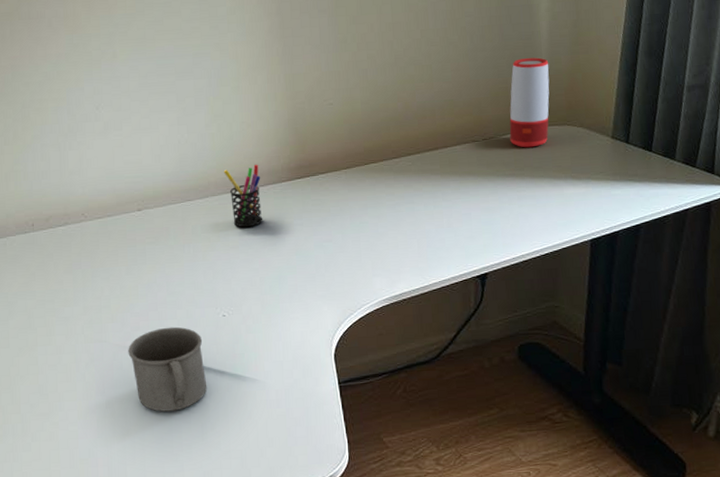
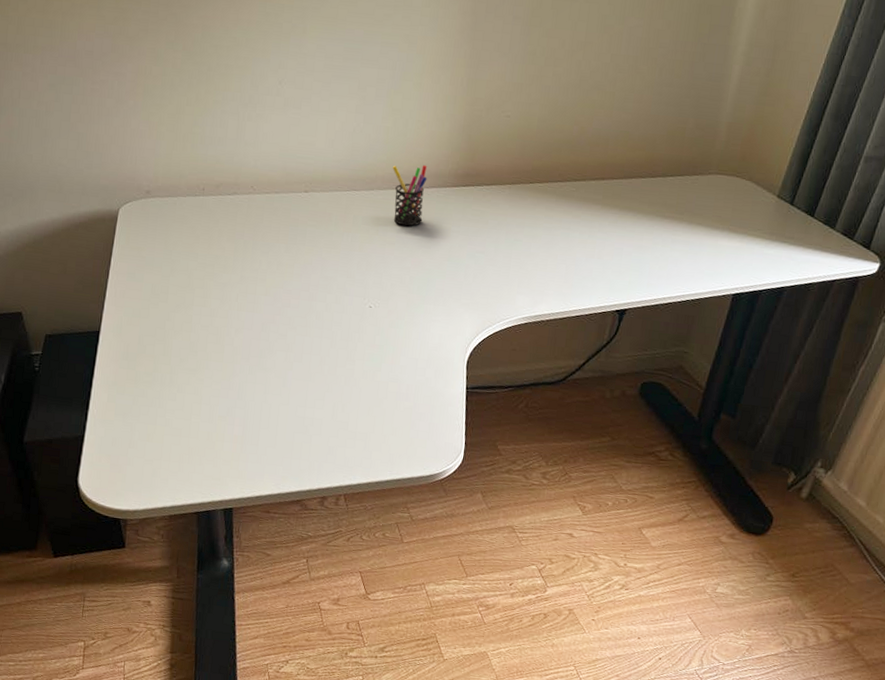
mug: present [128,326,207,412] -> none [276,308,347,388]
speaker: present [509,57,550,148] -> none [676,100,733,194]

